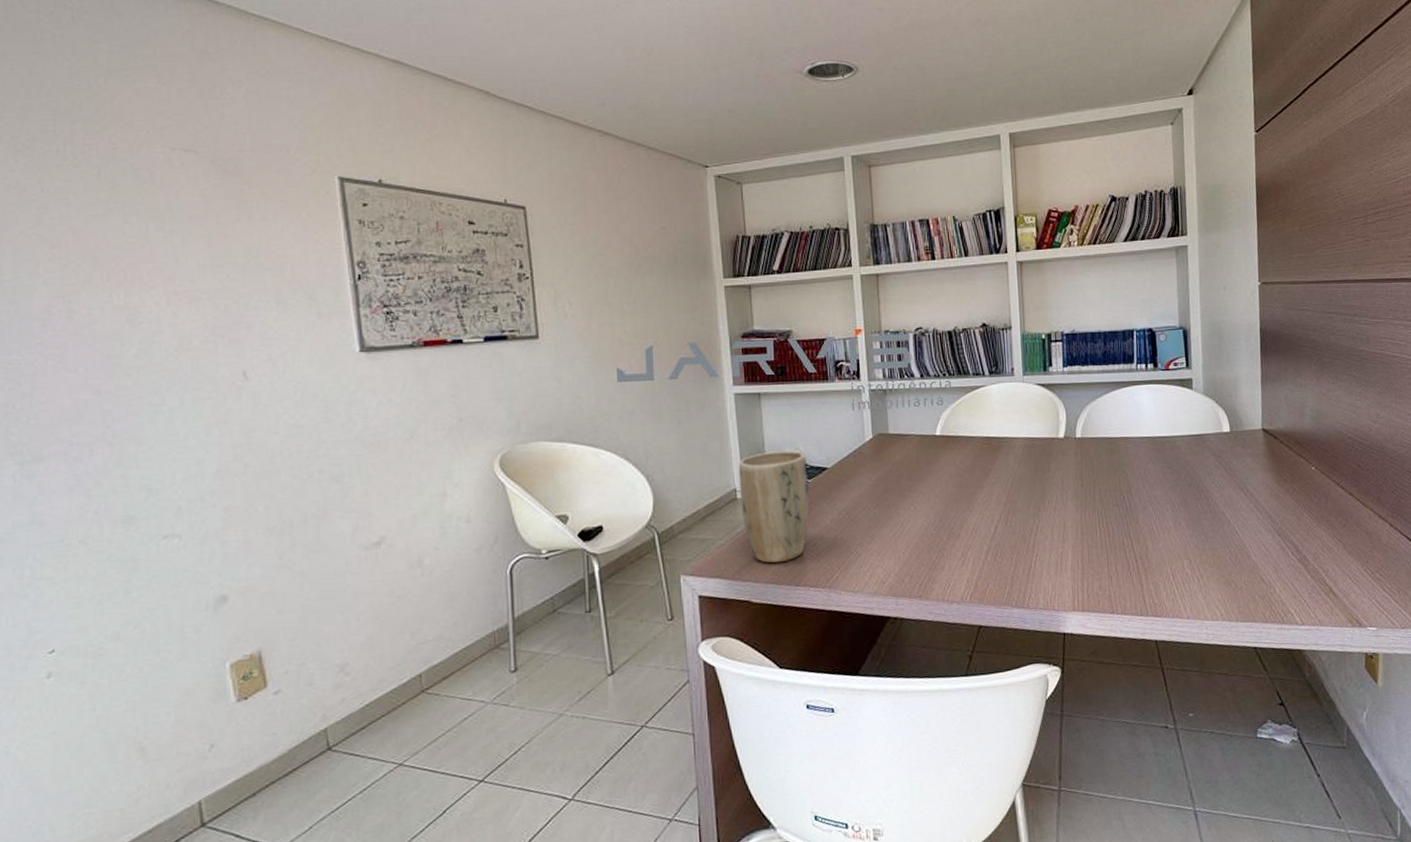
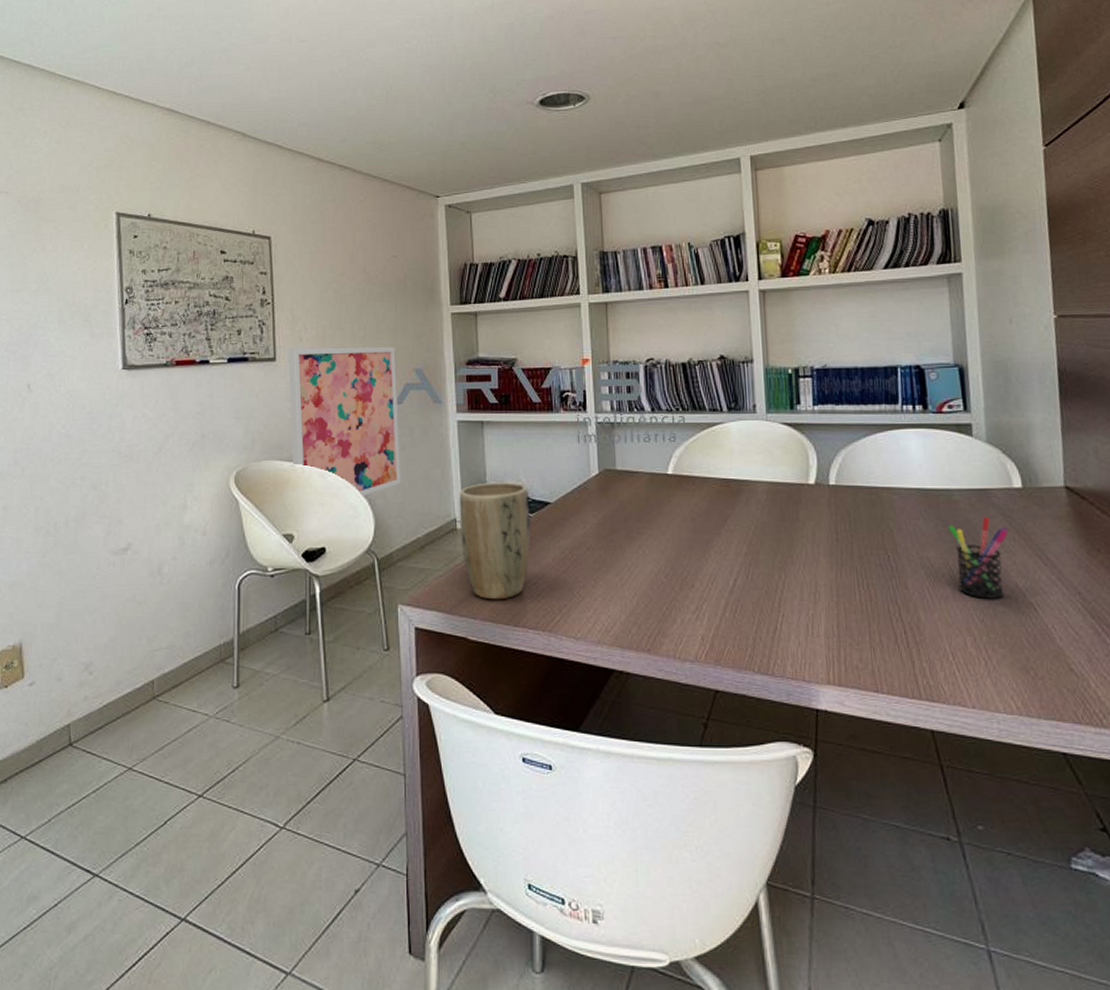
wall art: none [552,320,680,473] -> present [288,346,402,497]
pen holder: none [1171,458,1218,527] -> present [948,517,1008,599]

